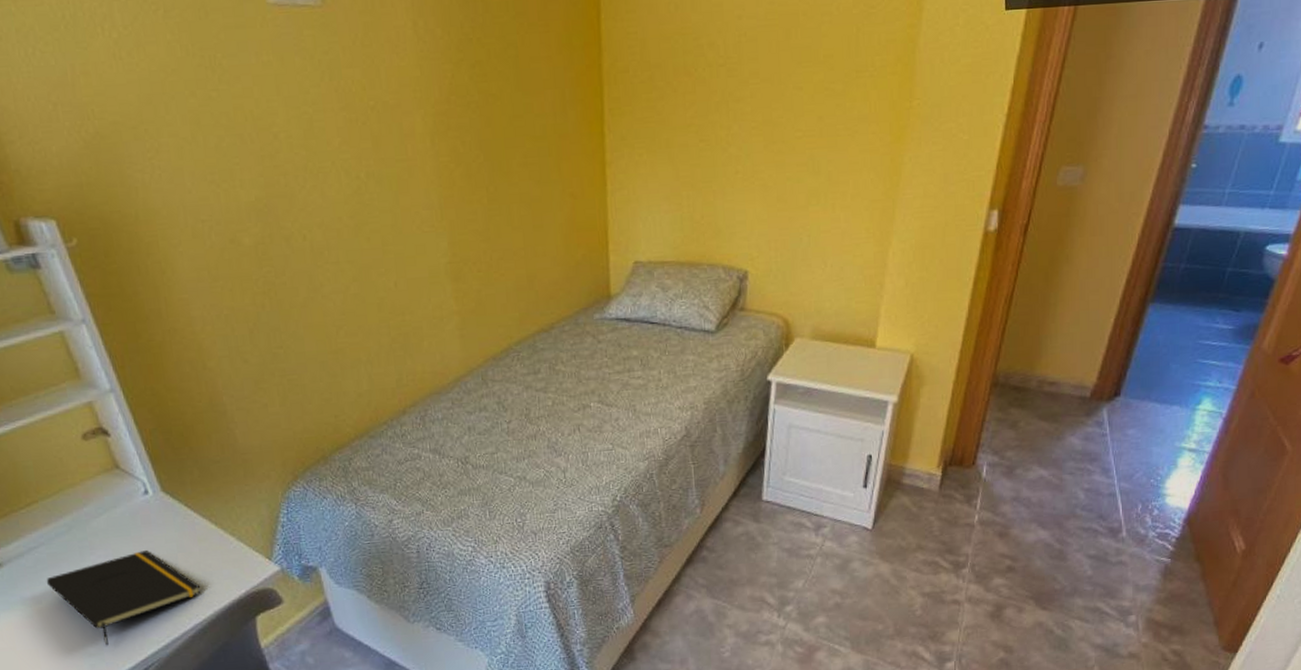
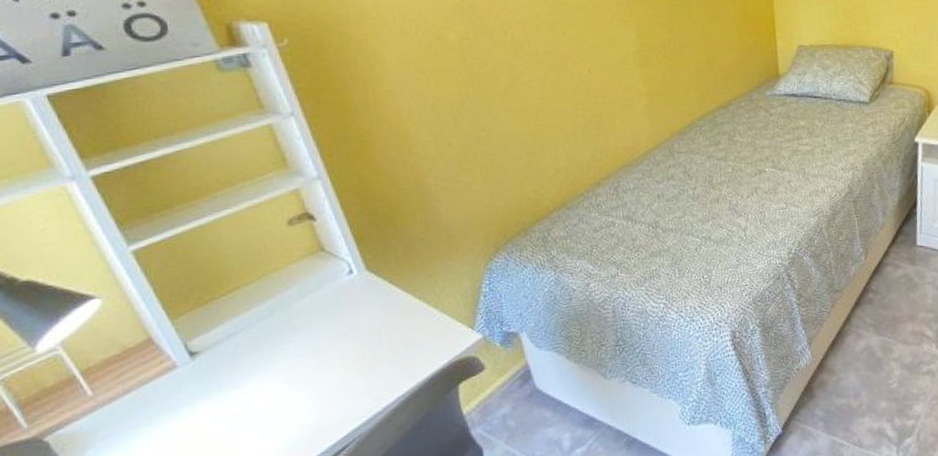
notepad: present [46,550,201,646] -> none [246,328,404,426]

